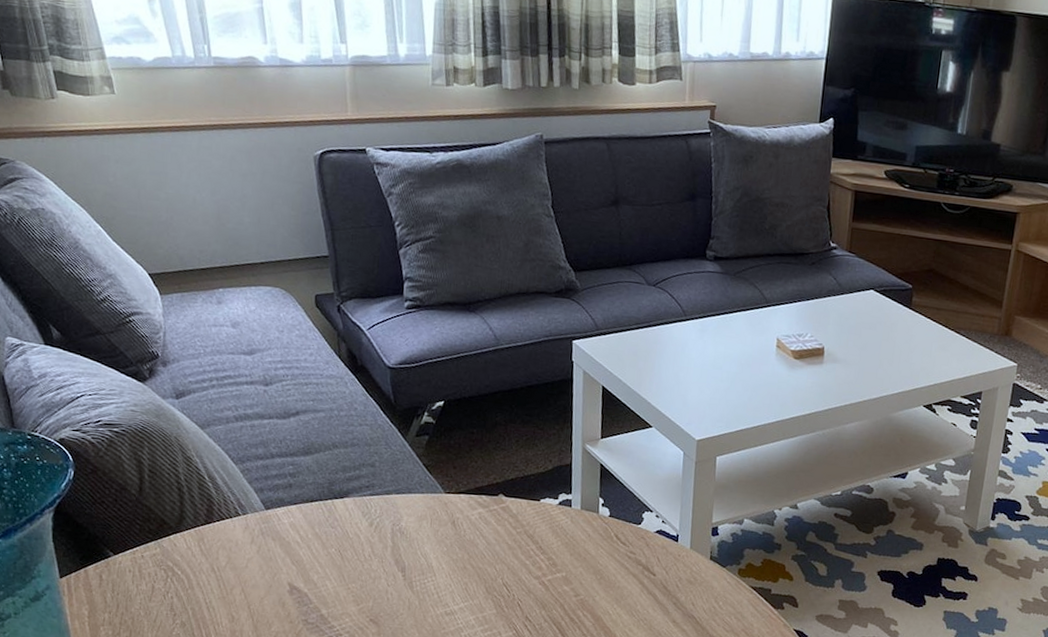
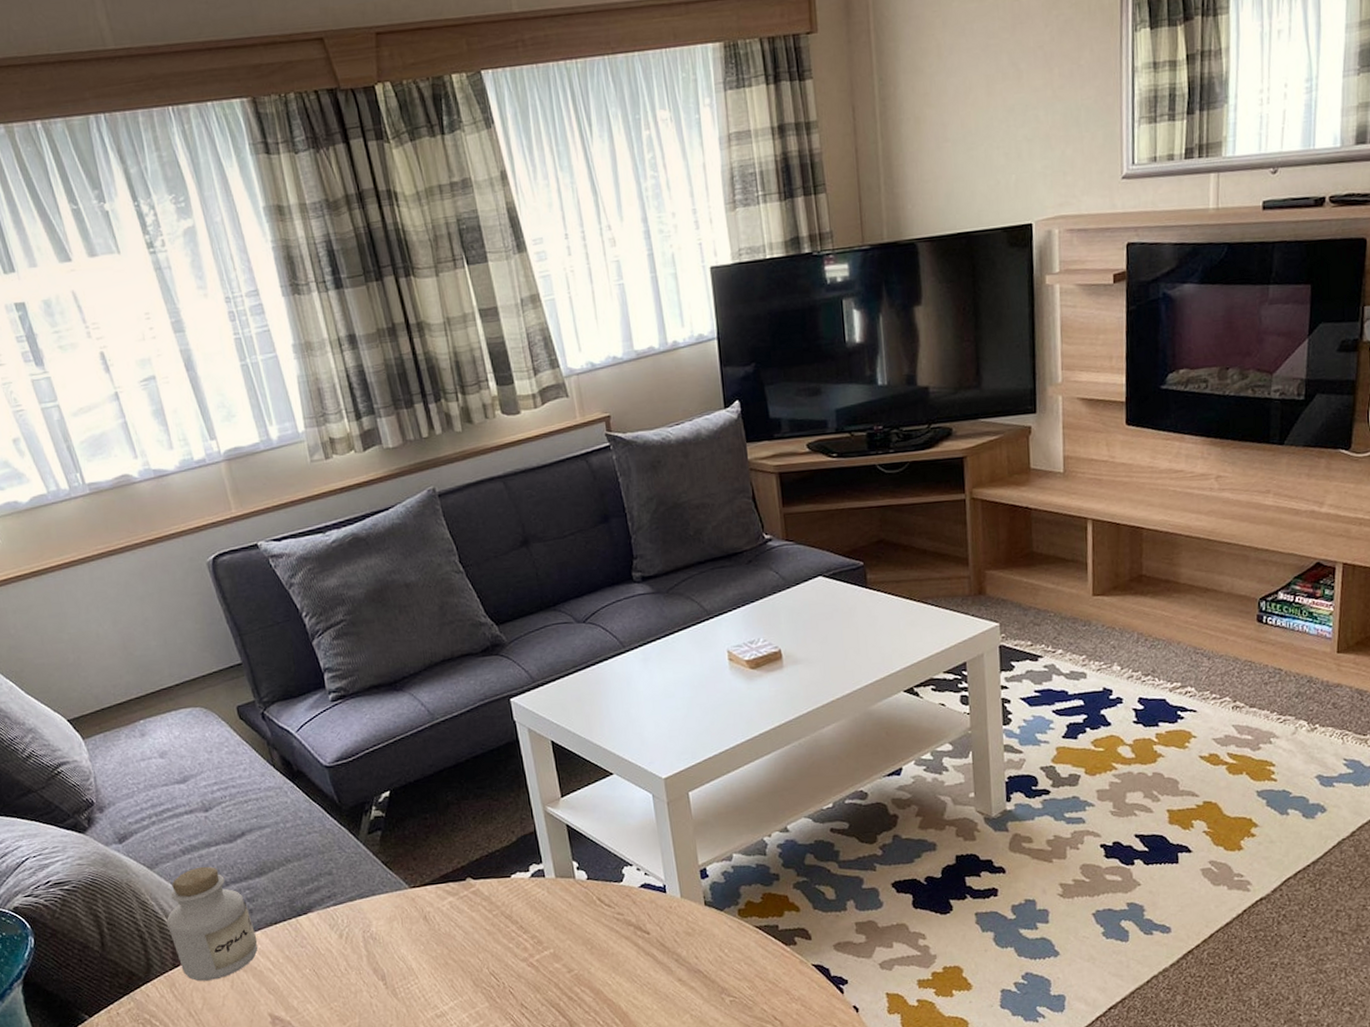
jar: none [207,435,291,543] -> present [167,866,258,982]

